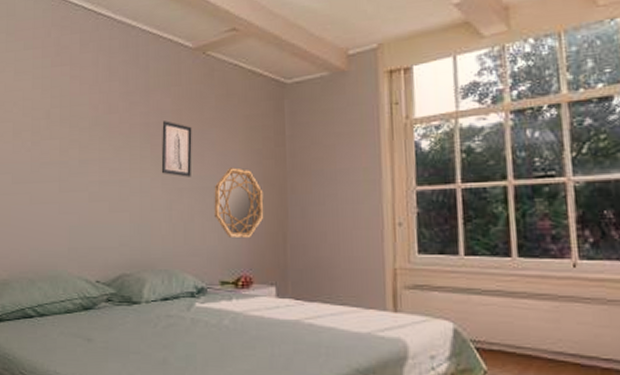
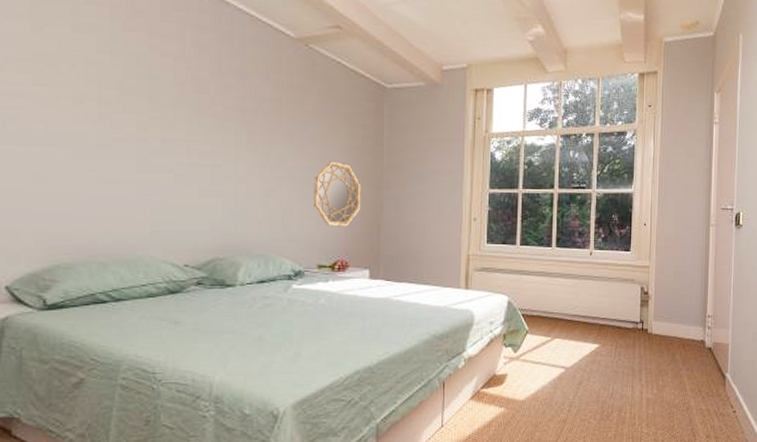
wall art: present [161,121,192,177] -> none [258,108,292,167]

